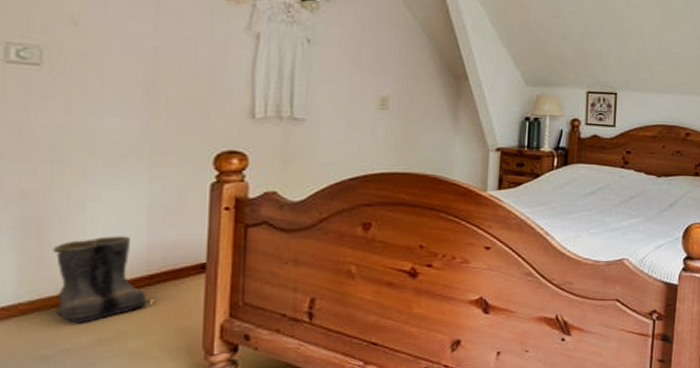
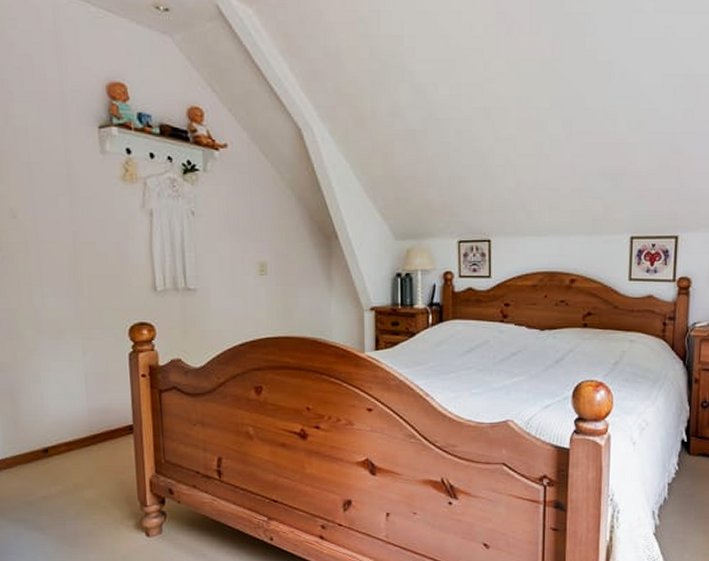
boots: present [52,236,150,324] -> none [22,401,96,476]

